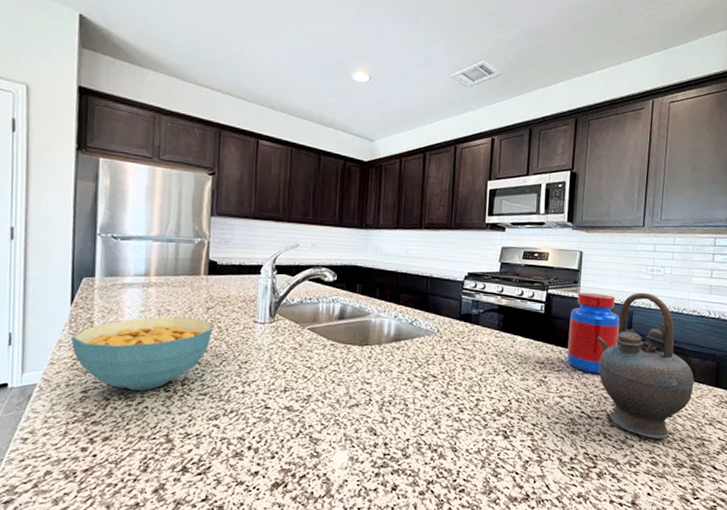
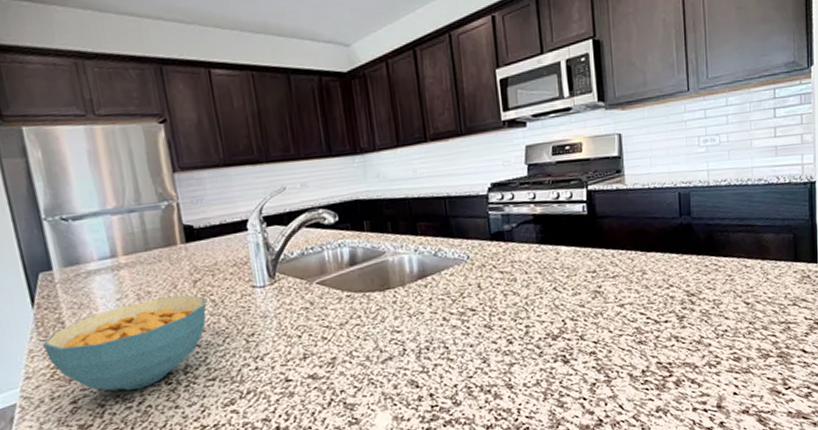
jar: present [567,292,620,374] -> none [618,179,678,273]
teapot: present [596,292,695,439] -> none [651,168,771,333]

